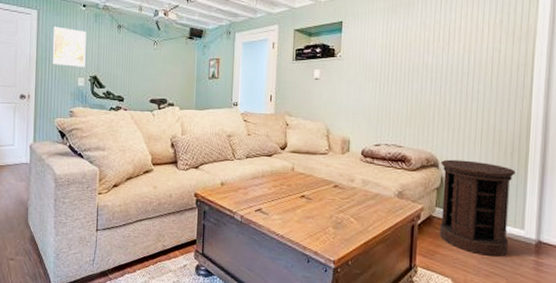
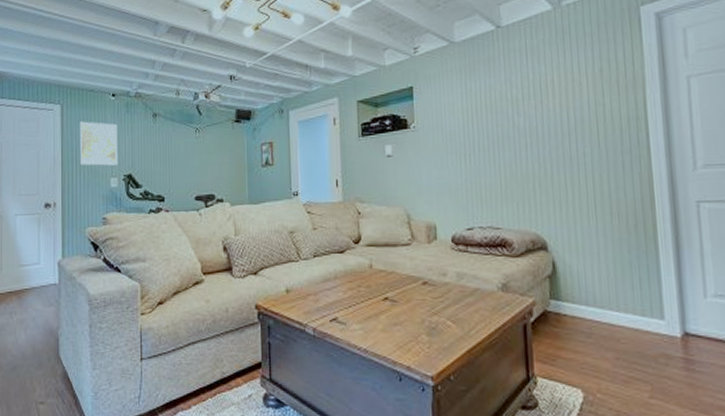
side table: present [439,159,516,257] -> none [549,238,648,356]

